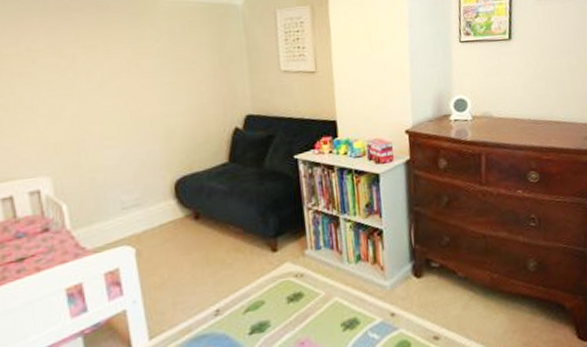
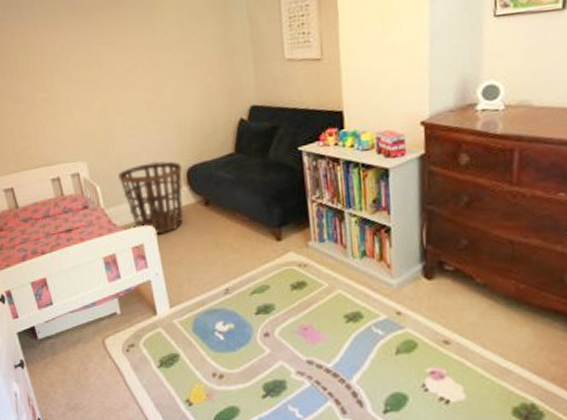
basket: none [91,173,171,257] -> present [118,161,184,235]

